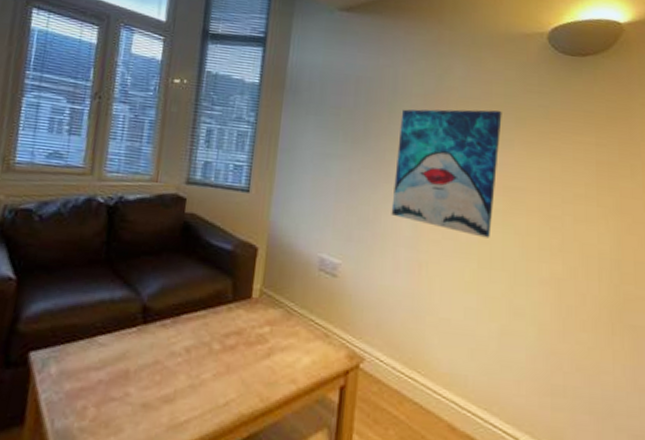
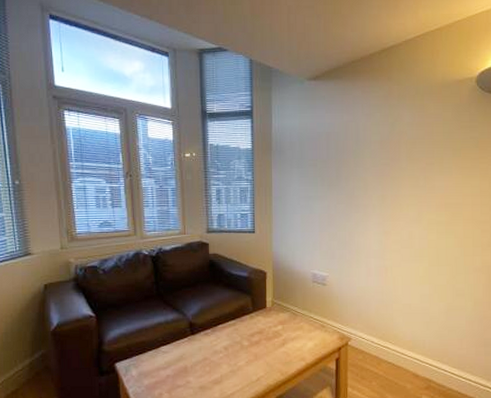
wall art: present [391,109,502,238] -> none [362,145,442,244]

